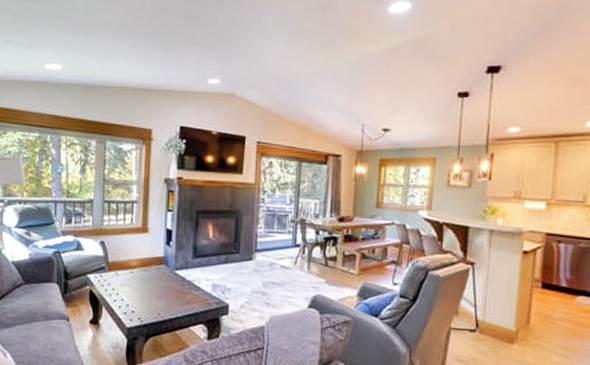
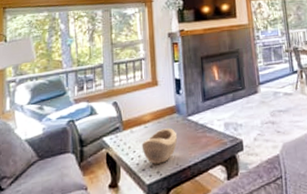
decorative bowl: none [125,277,163,311] -> present [141,128,178,164]

